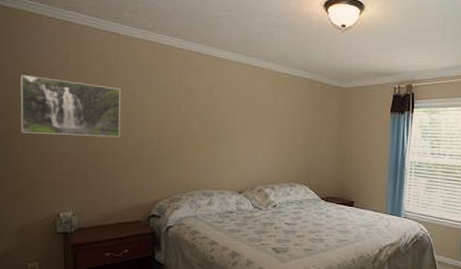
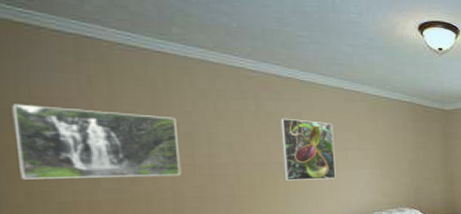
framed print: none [195,91,239,150] -> present [280,118,336,181]

